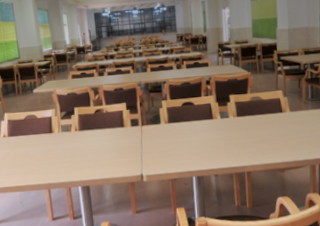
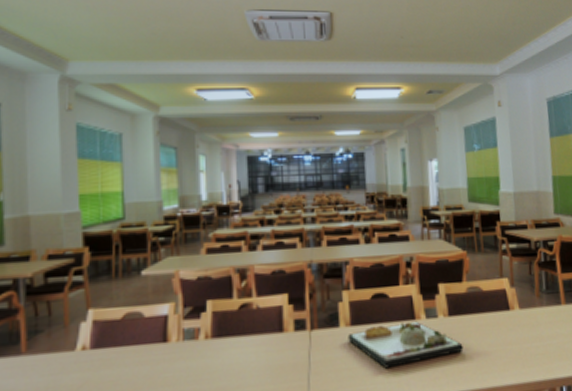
dinner plate: none [166,120,248,150] -> present [347,321,464,369]

